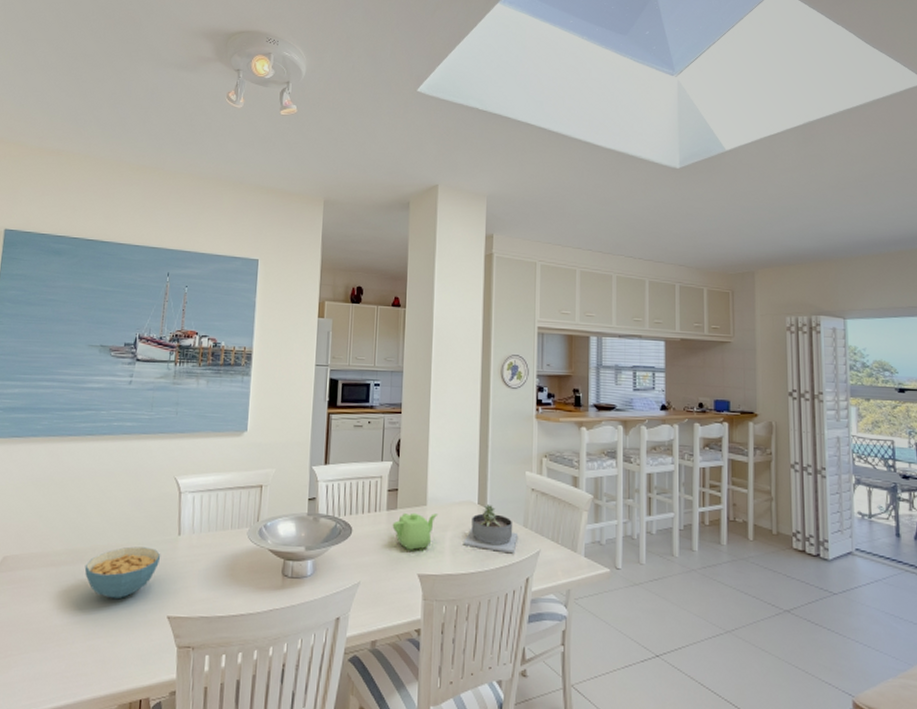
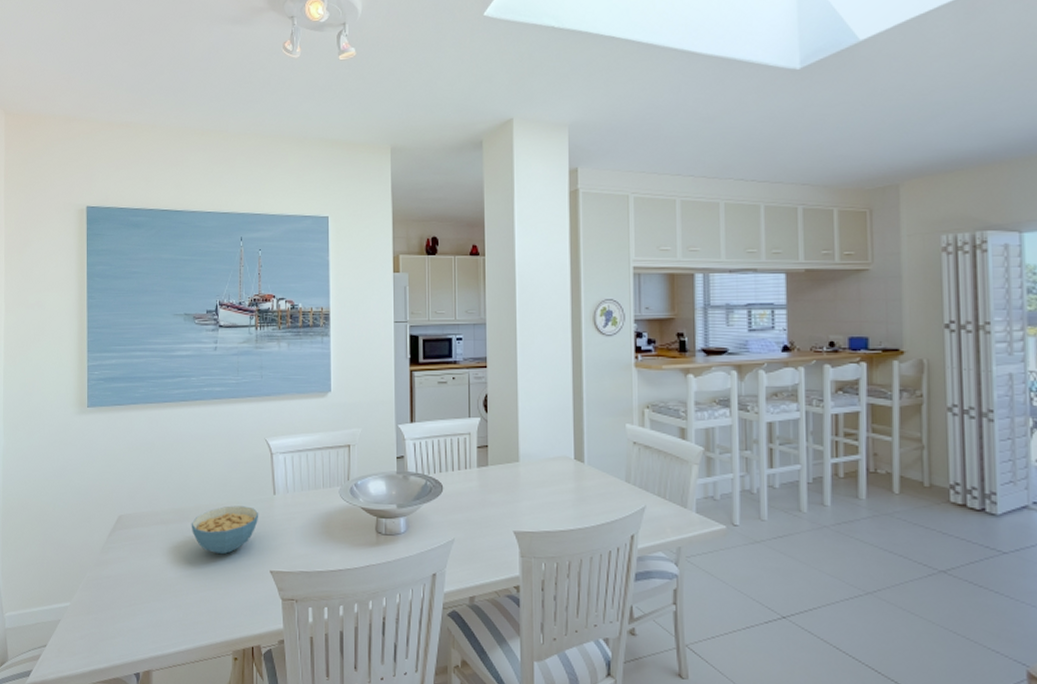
teapot: present [392,512,439,550] -> none [484,469,532,507]
succulent planter: present [463,503,519,554] -> none [560,458,621,510]

